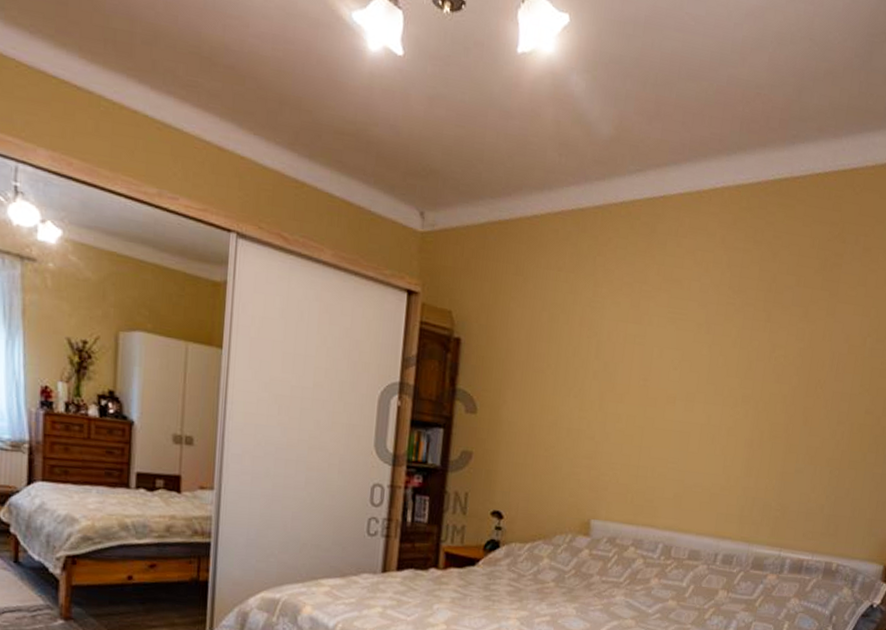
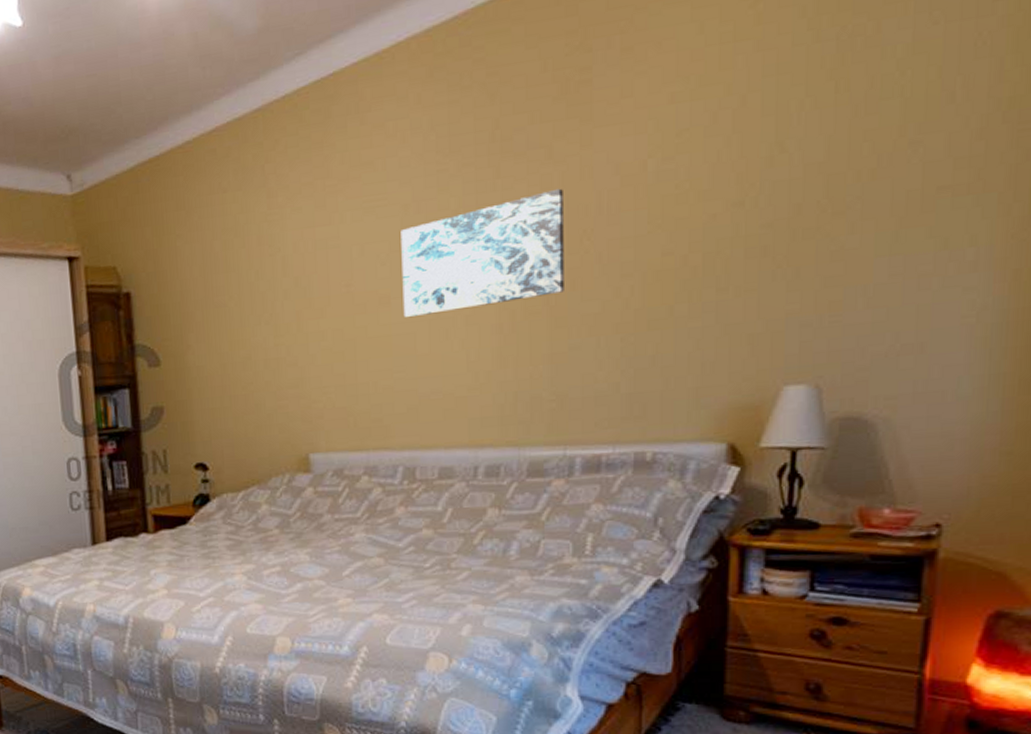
wall art: none [683,342,811,425] -> present [401,188,564,318]

